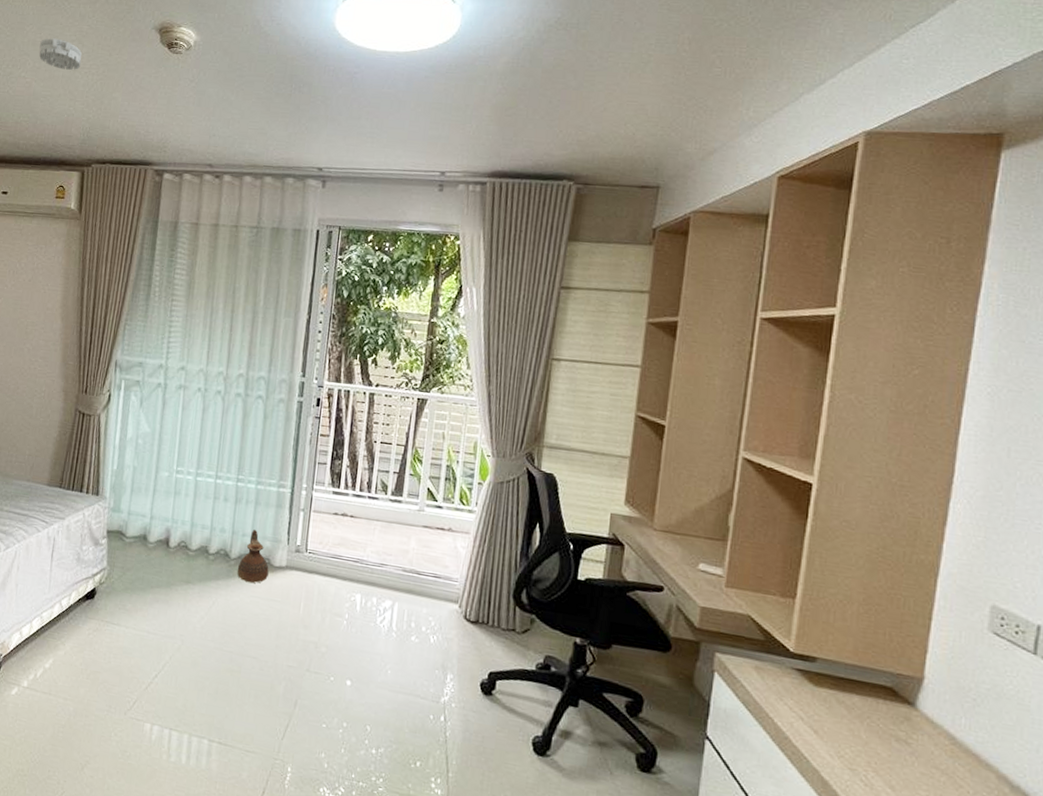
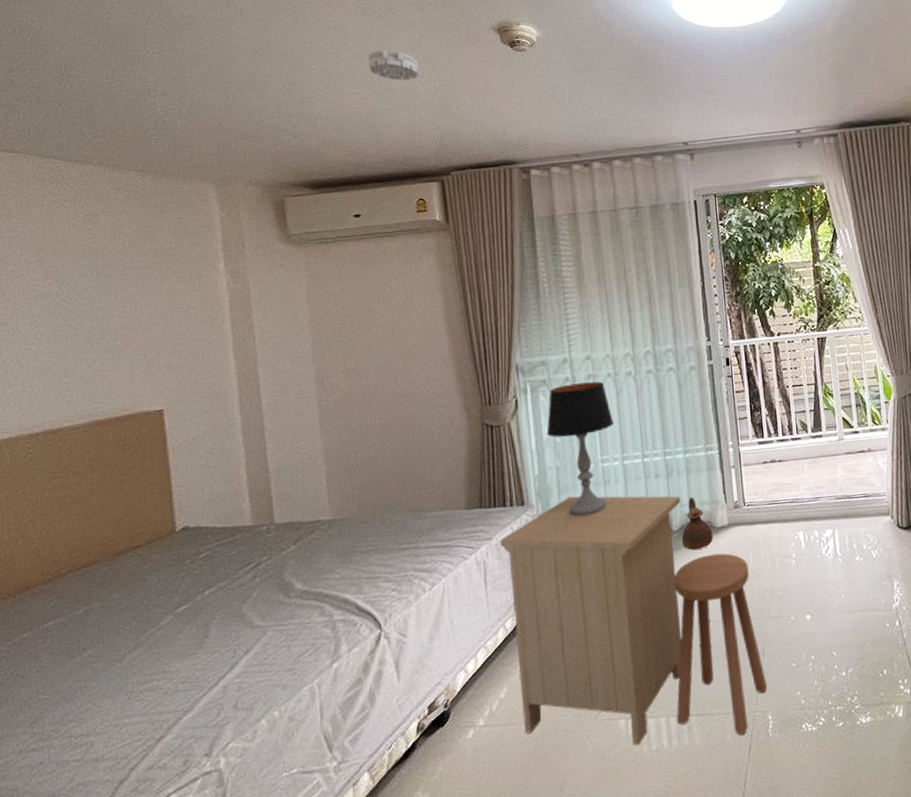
nightstand: none [60,498,245,753] -> present [500,496,682,746]
table lamp: none [131,390,195,521] -> present [546,381,614,517]
stool: none [199,590,298,777] -> present [674,553,767,735]

